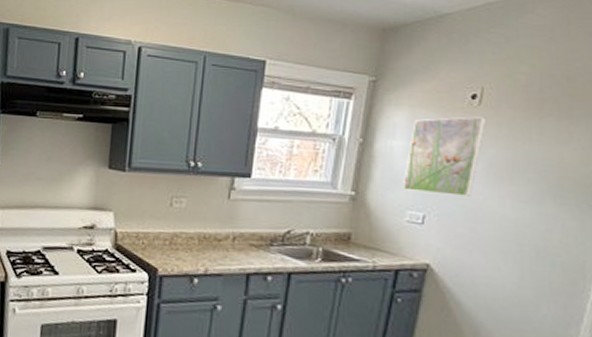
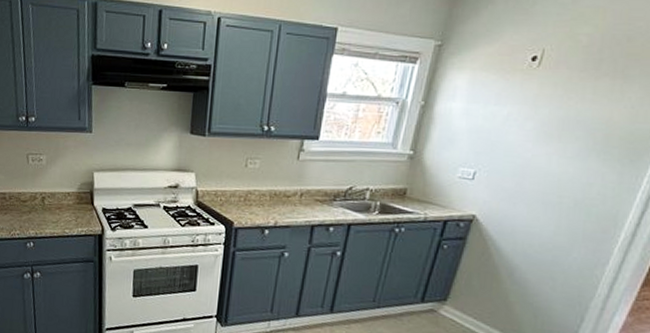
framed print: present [402,116,487,197] -> none [457,78,544,154]

